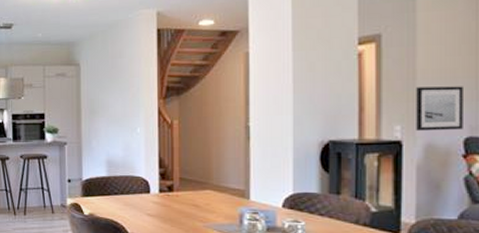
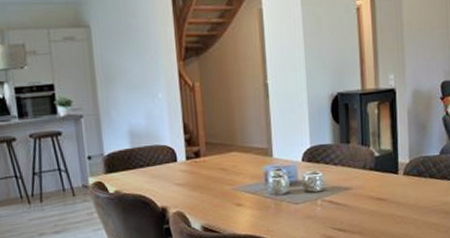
wall art: present [416,86,463,131] -> none [404,36,440,78]

